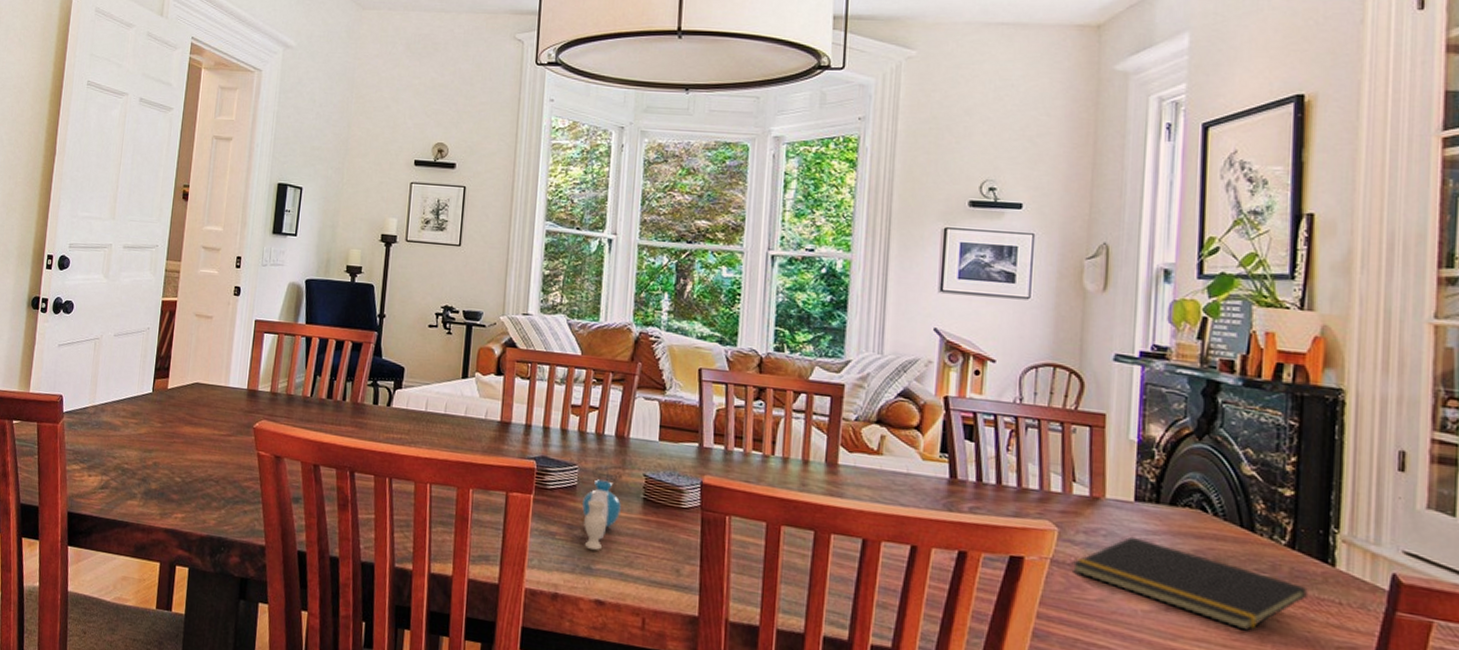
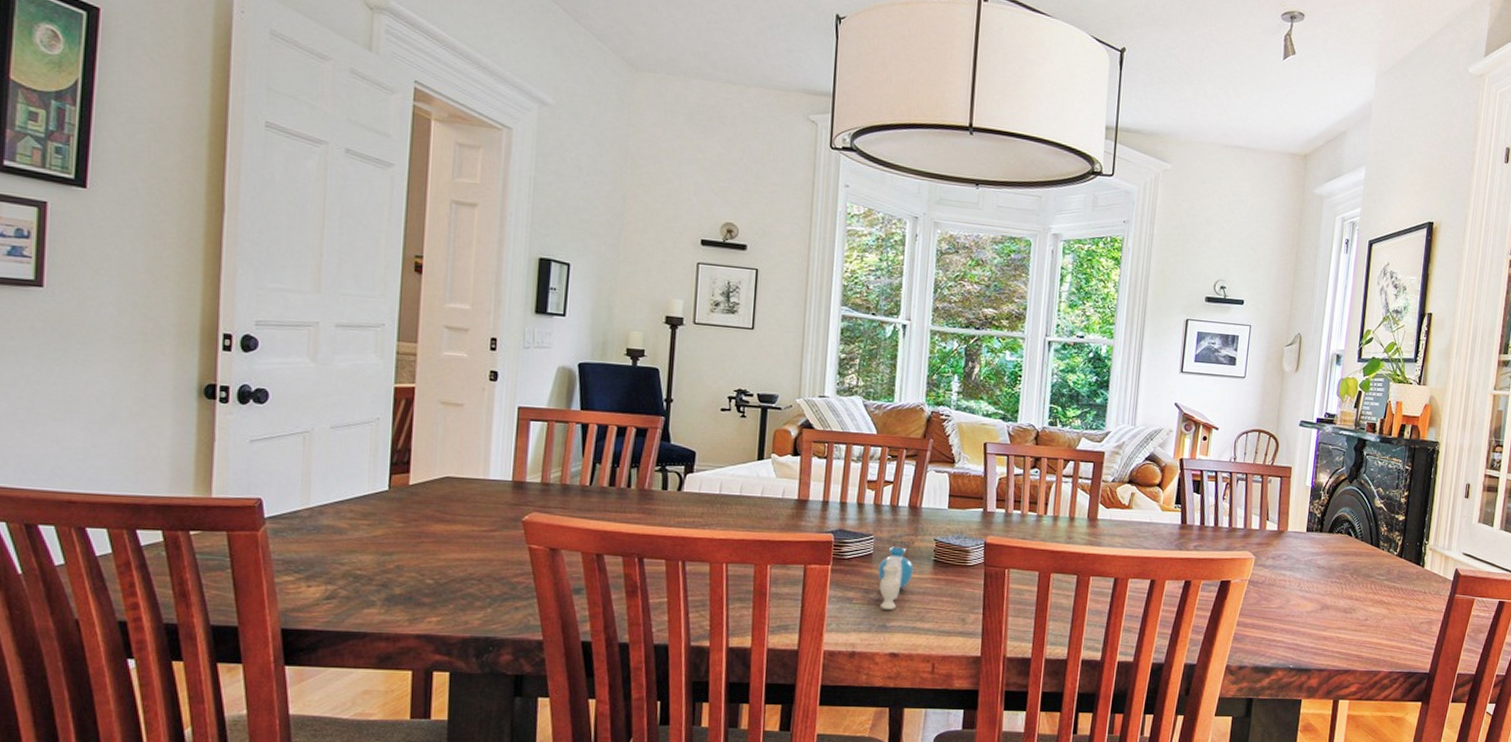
notepad: present [1071,536,1308,631] -> none [1262,558,1407,618]

